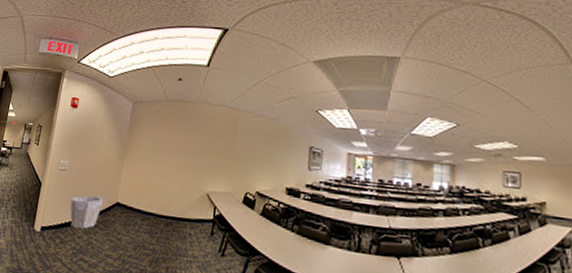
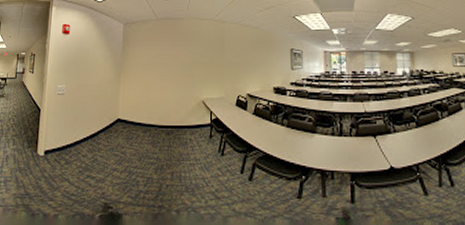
waste bin: present [70,195,104,229] -> none [71,115,105,148]

